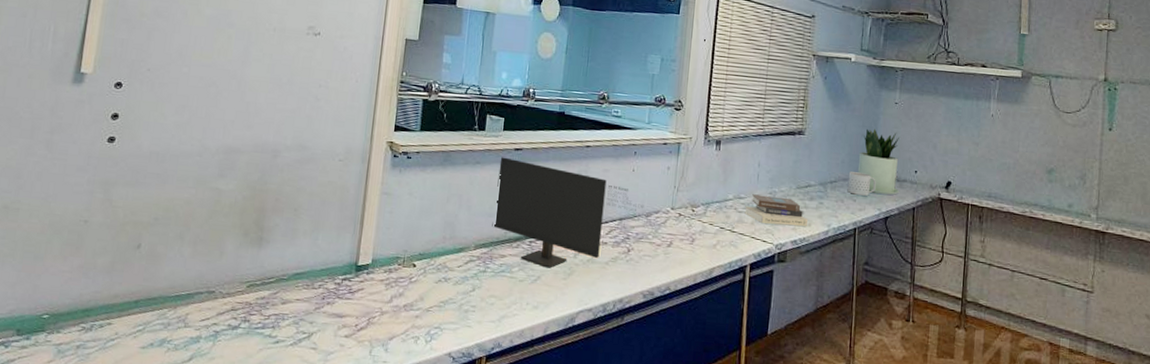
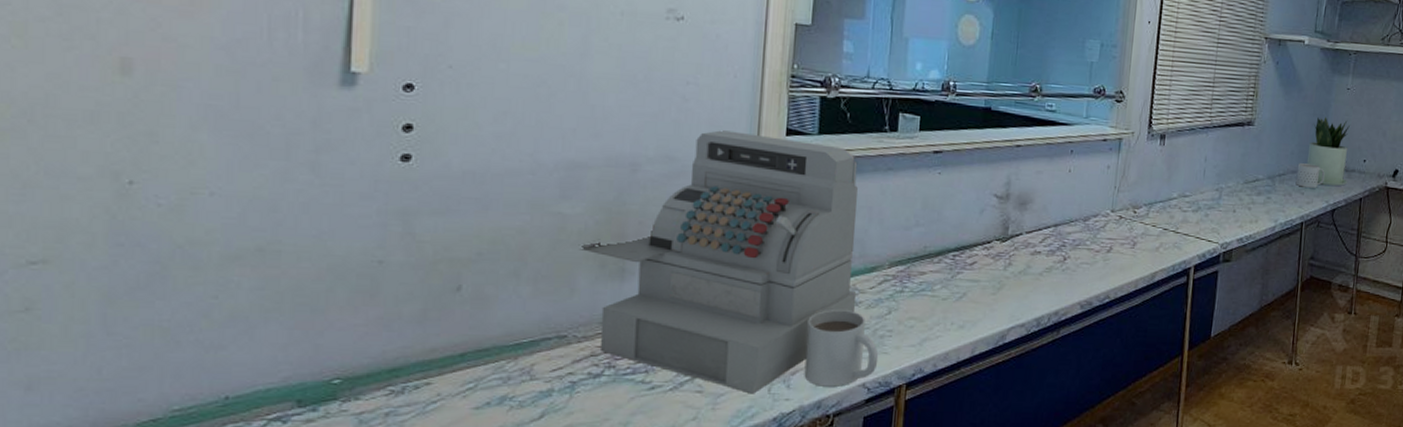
cash register: none [228,125,451,354] -> present [578,130,858,394]
mug: none [400,284,463,354] -> present [804,310,879,387]
computer monitor: present [492,157,644,268] -> none [909,161,1082,284]
books: present [744,194,807,227] -> none [1189,191,1254,224]

